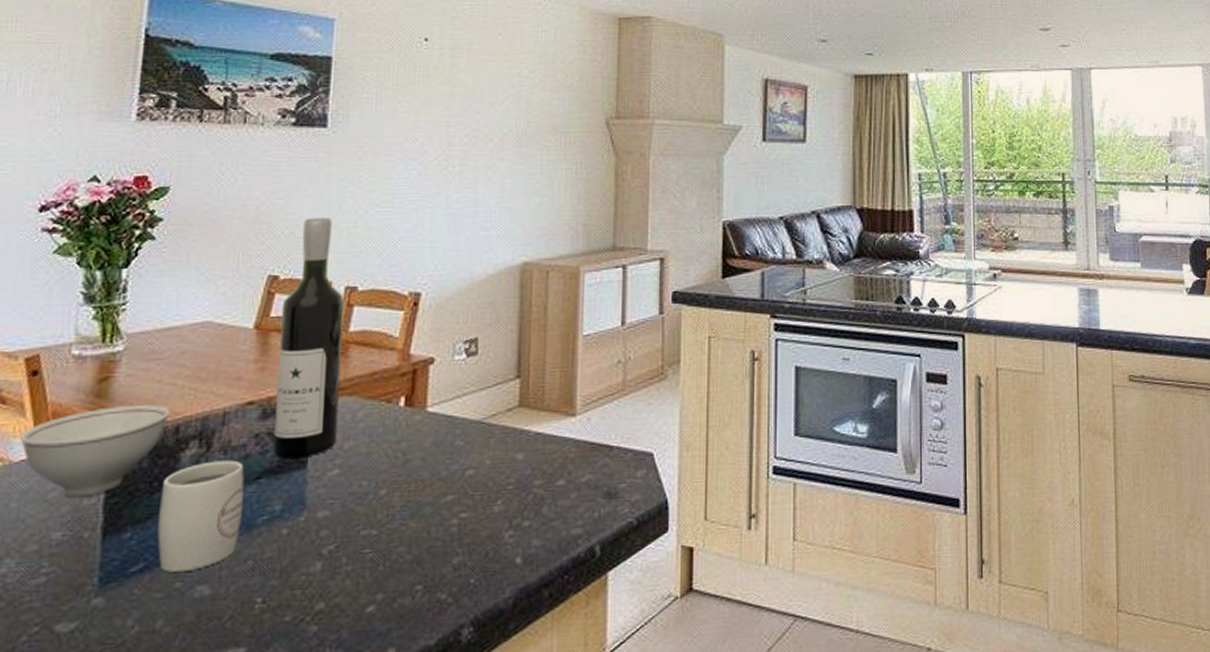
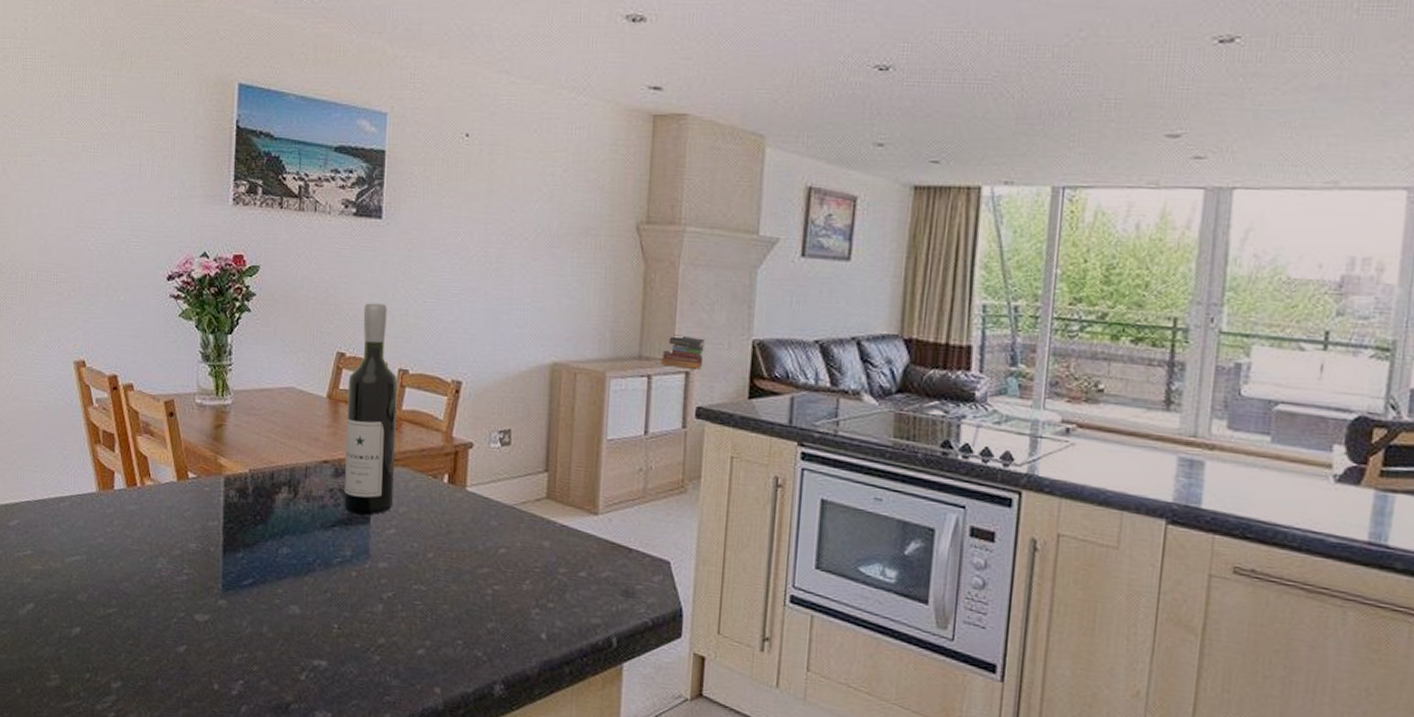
bowl: present [20,404,170,498] -> none [165,449,266,519]
mug: present [157,460,245,572] -> none [261,506,323,593]
books: none [635,223,678,255] -> present [661,334,705,369]

